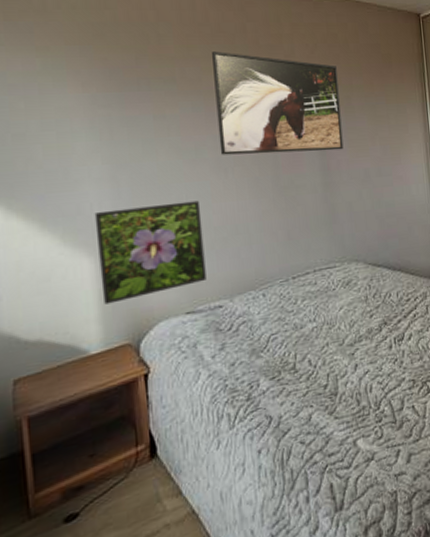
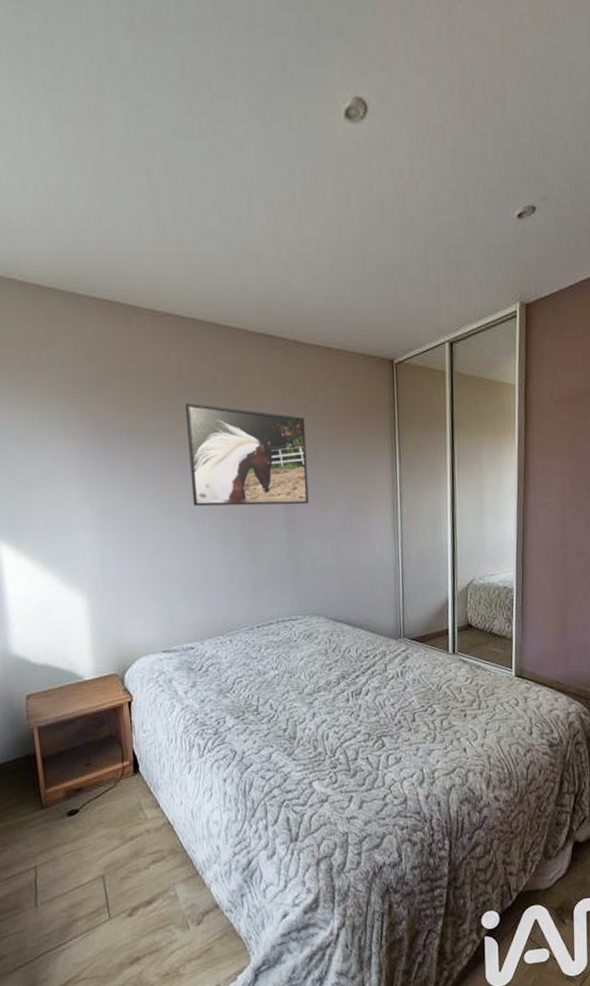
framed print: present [94,200,206,305] -> none [85,549,180,638]

